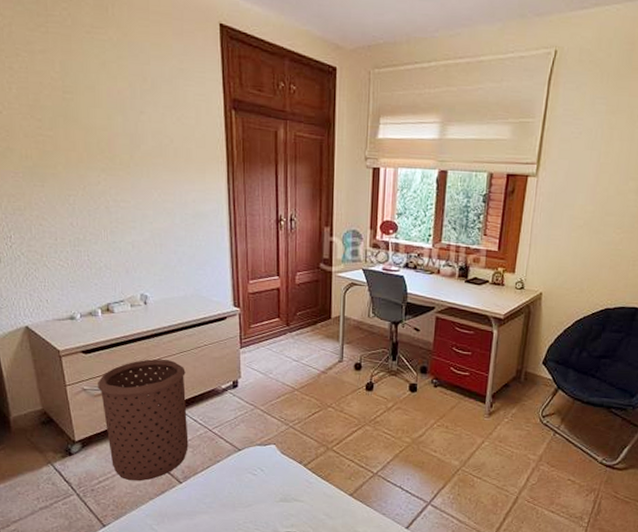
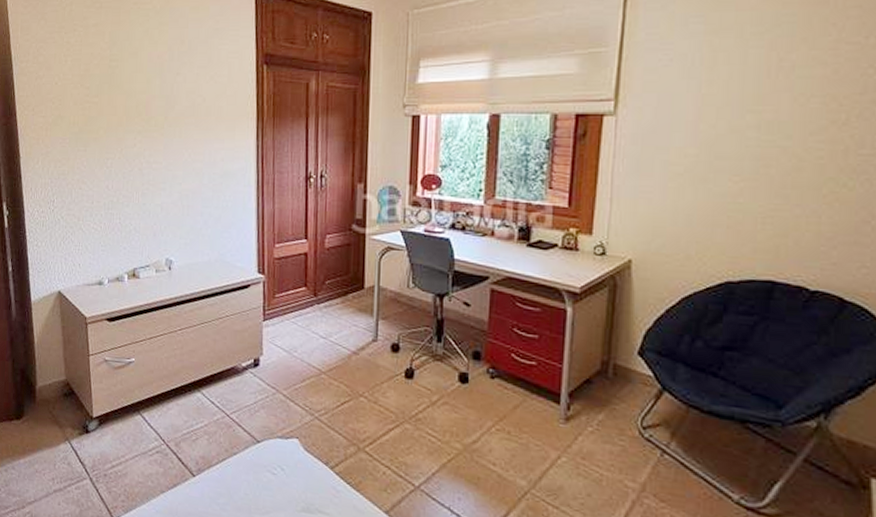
laundry basket: present [98,359,189,481] -> none [119,330,205,470]

